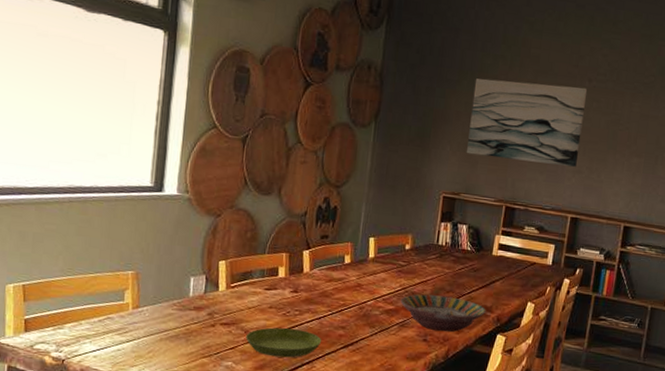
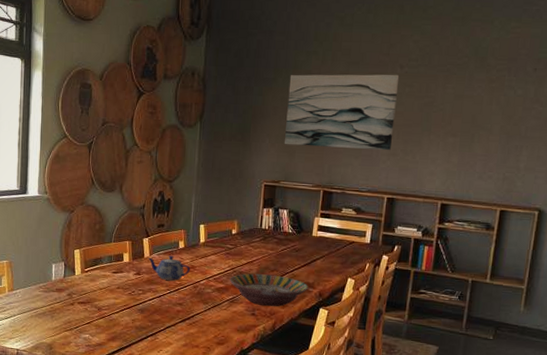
saucer: present [245,327,322,358] -> none [99,305,163,331]
teapot: none [308,271,357,300] -> present [148,255,191,281]

